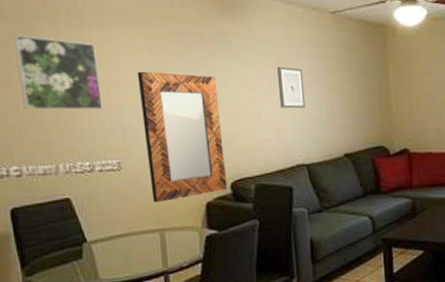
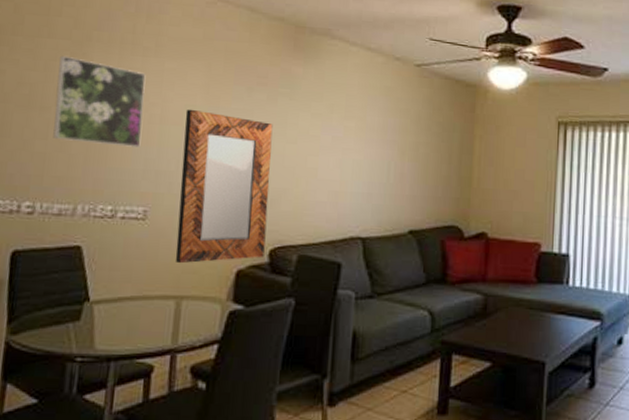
wall art: present [277,66,306,109] -> none [342,119,374,171]

